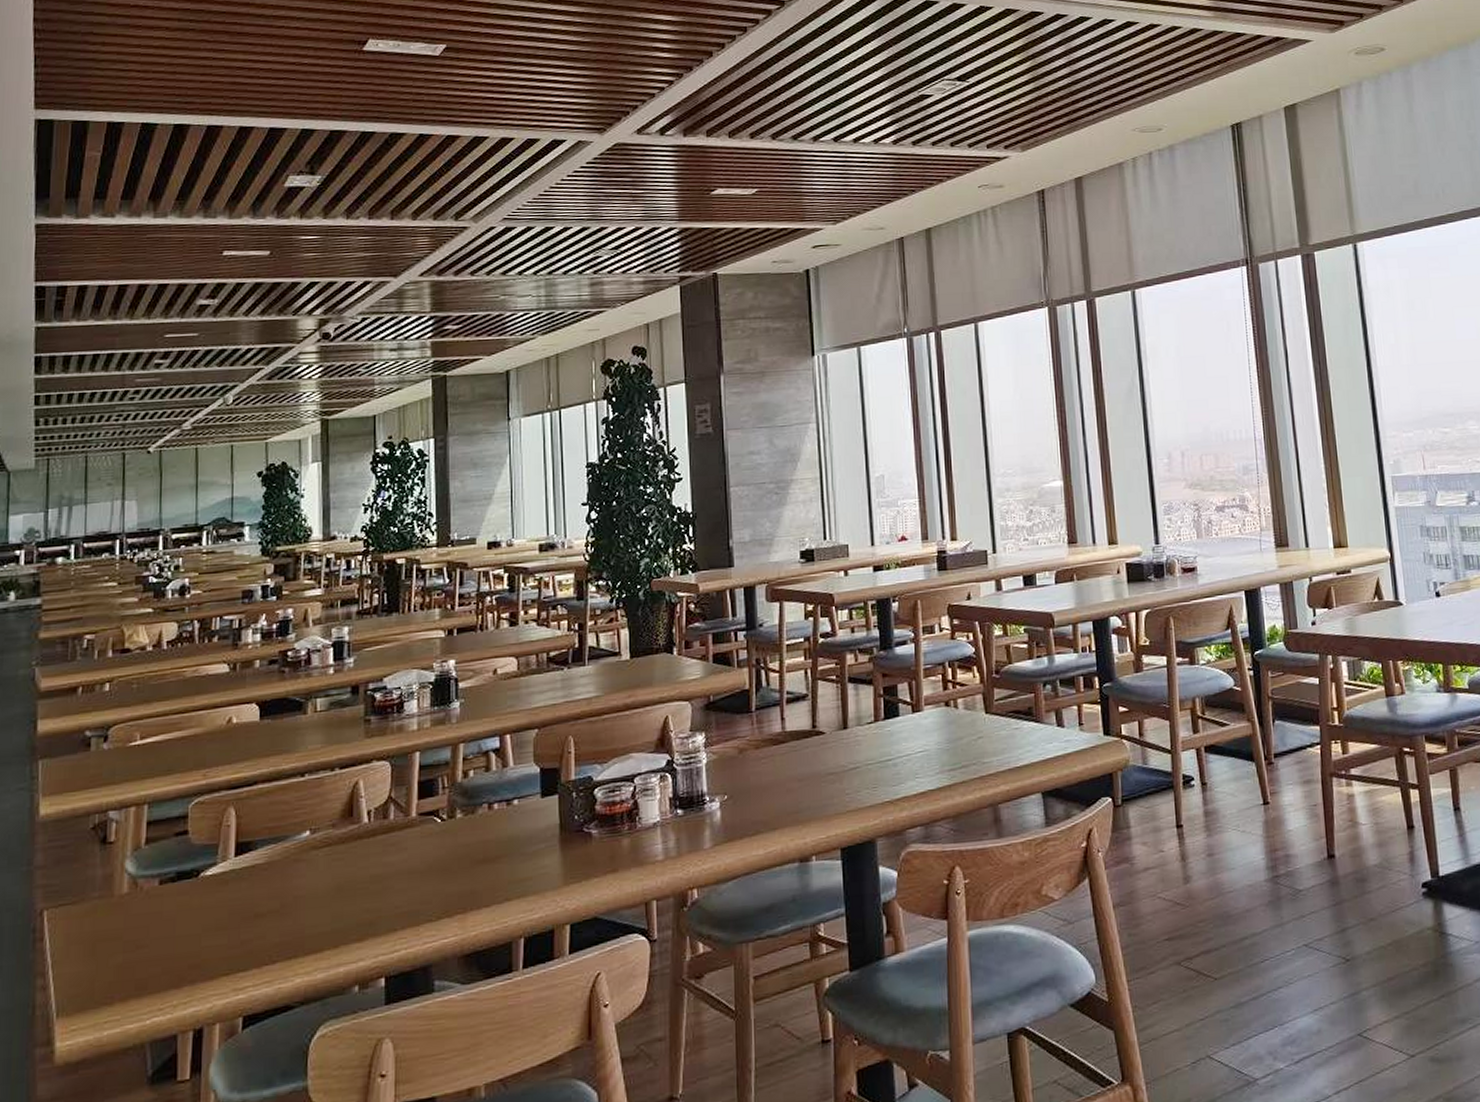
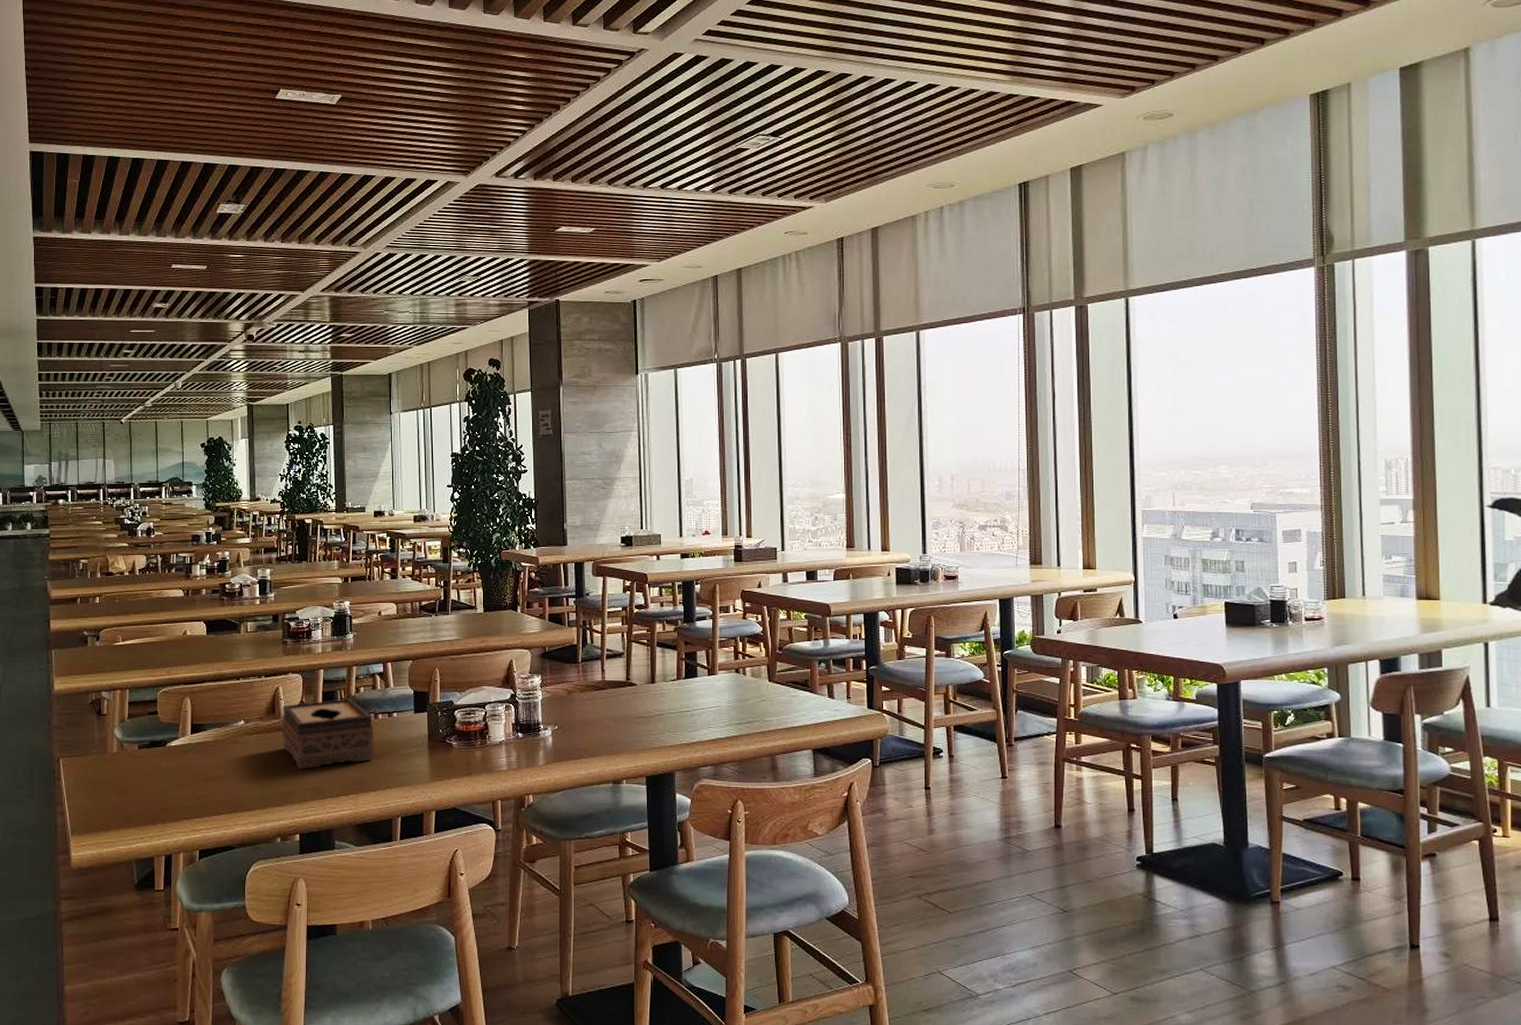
tissue box: none [362,786,487,888] -> present [282,698,374,769]

